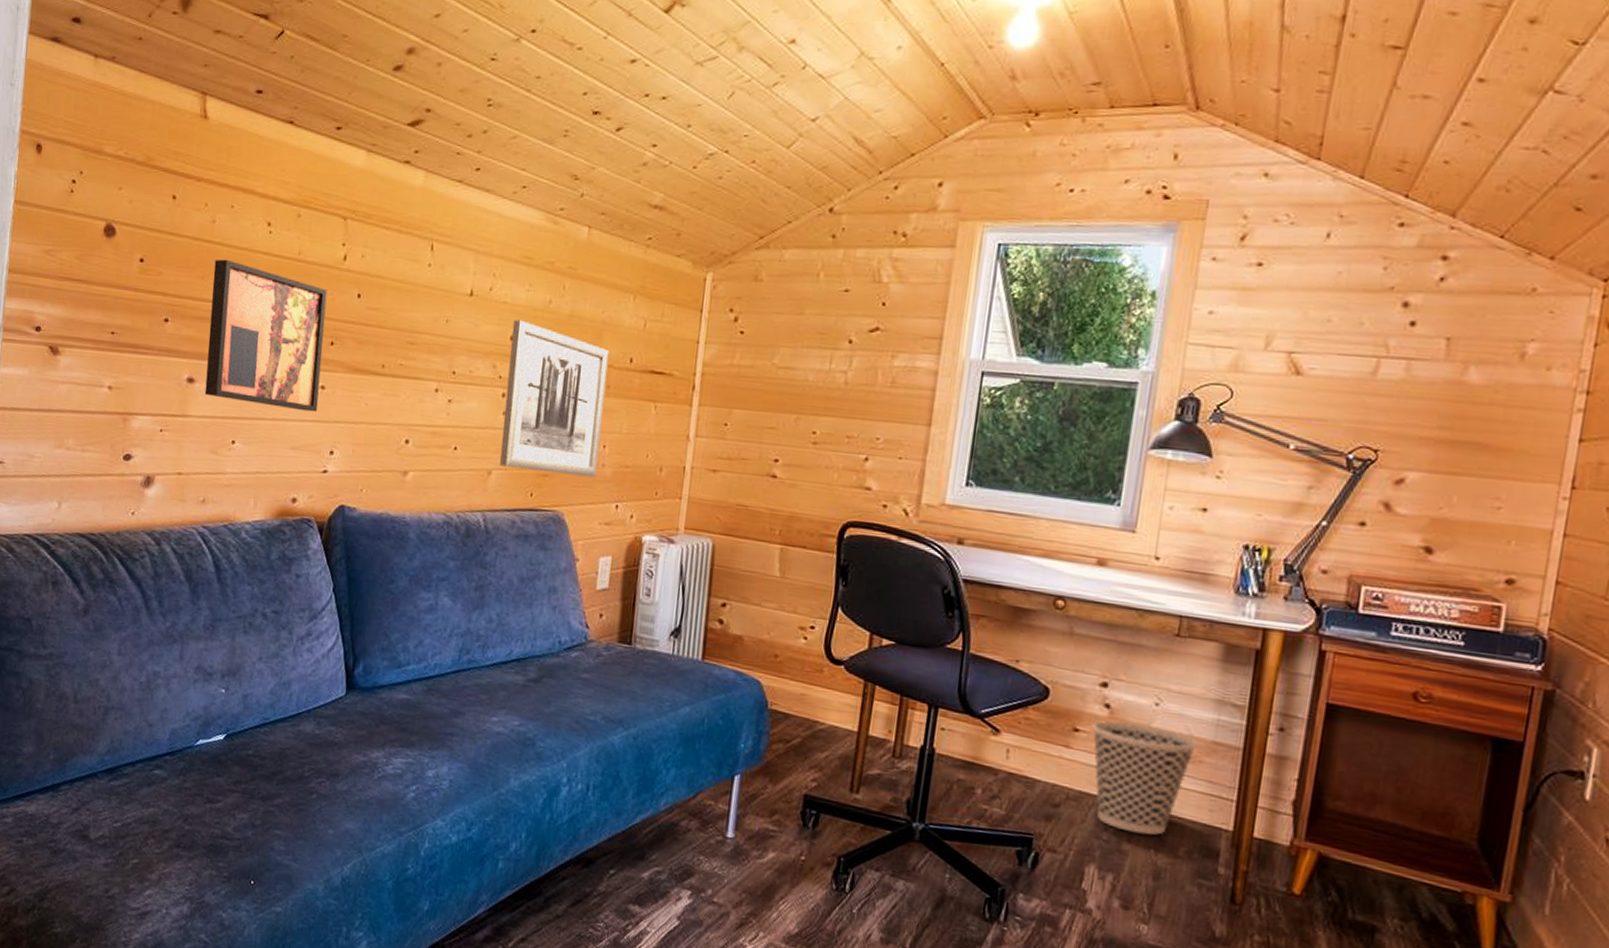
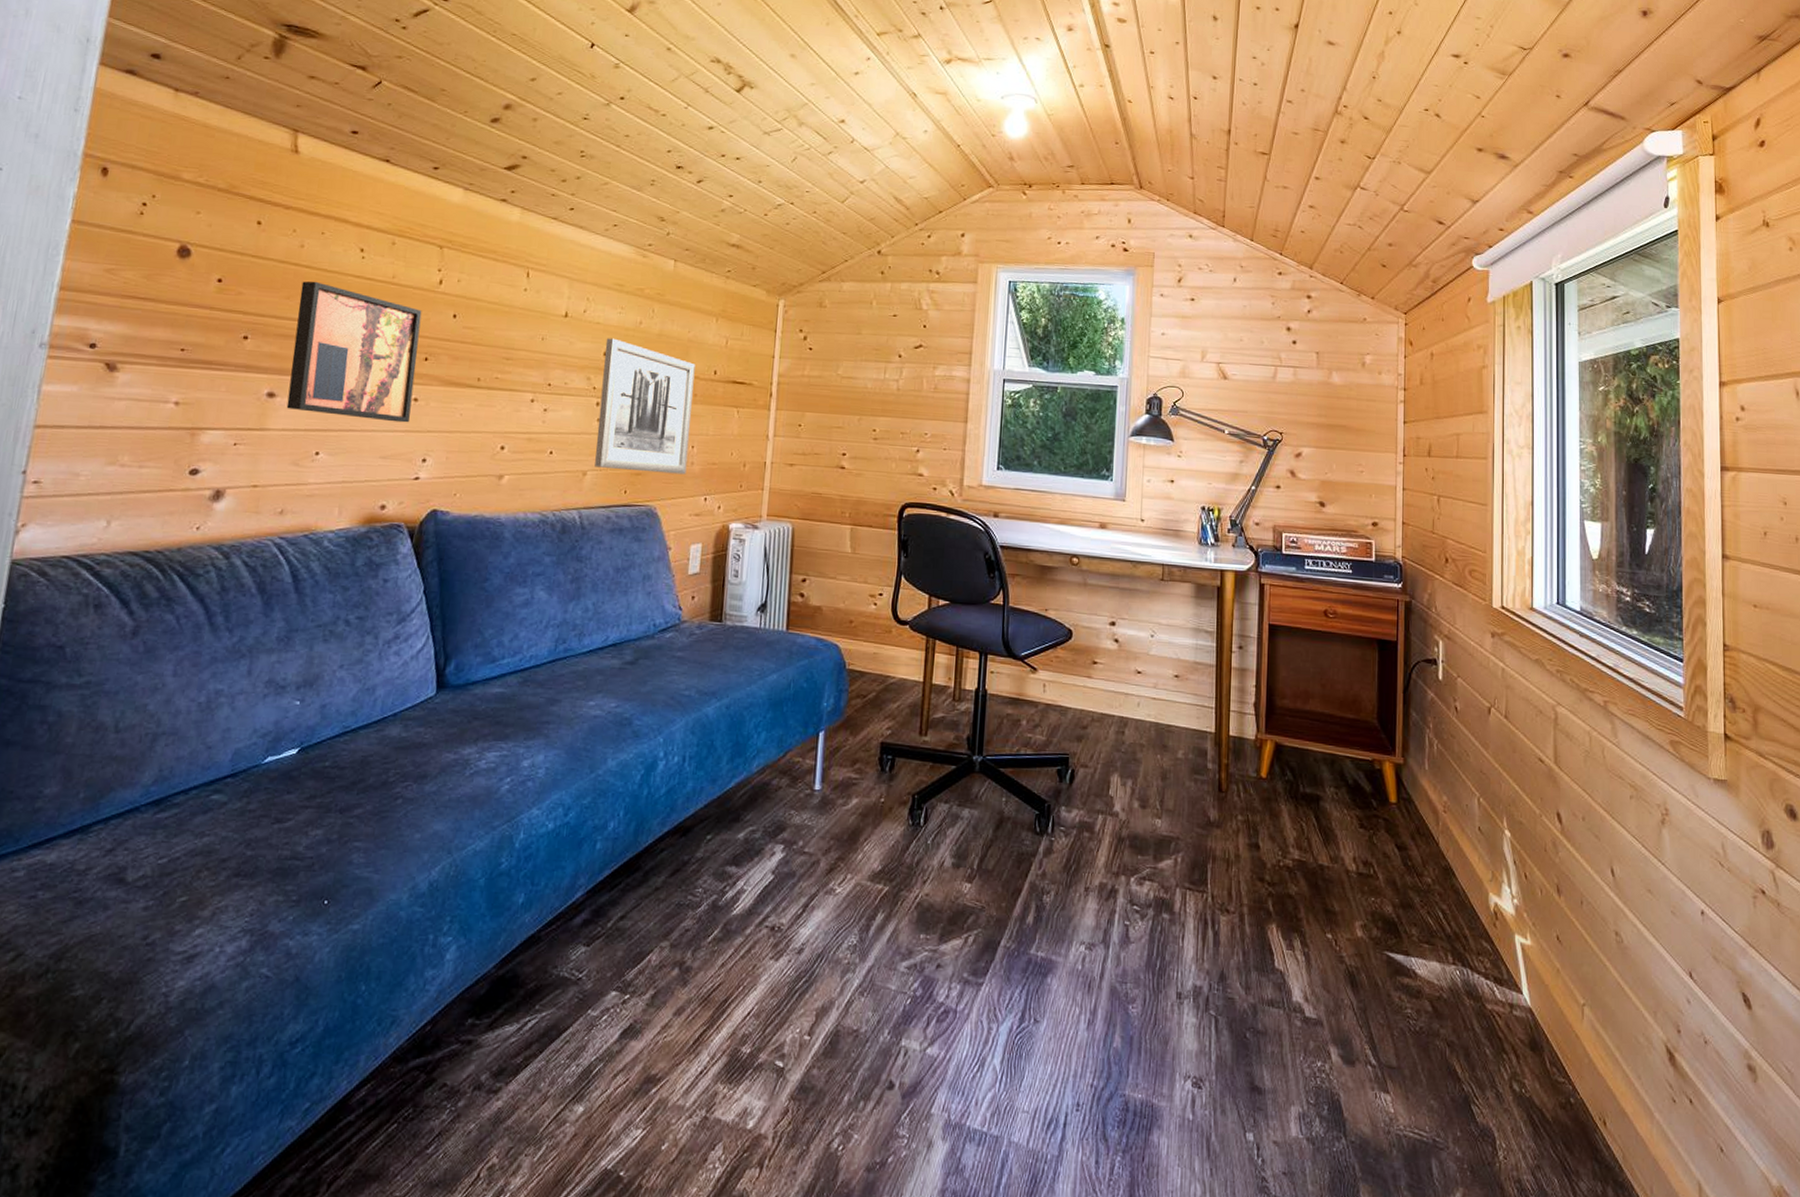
wastebasket: present [1092,721,1198,835] -> none [1107,652,1184,744]

